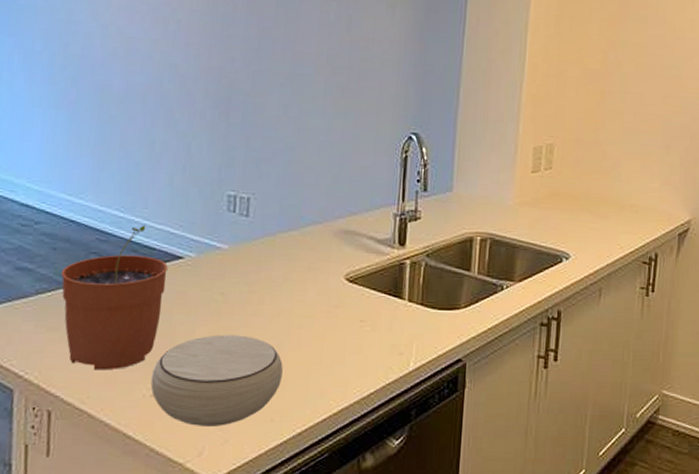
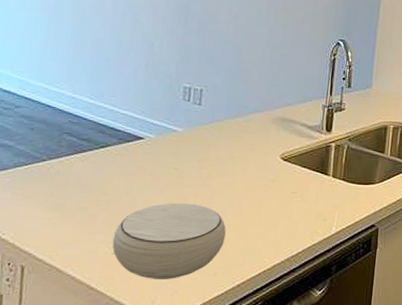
plant pot: present [61,225,168,371] -> none [37,110,131,232]

